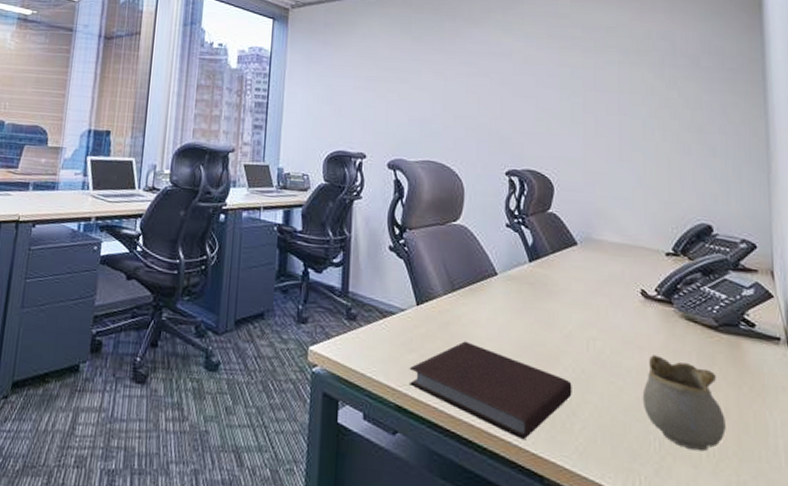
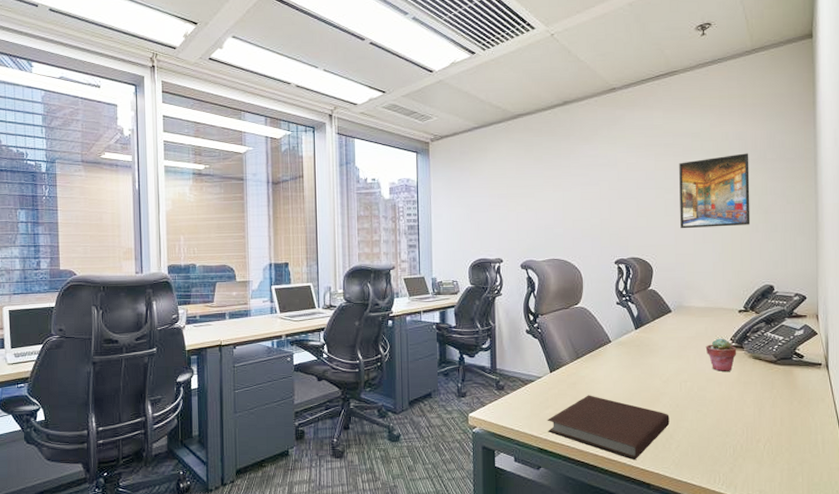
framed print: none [589,56,681,145] -> present [679,153,751,229]
potted succulent: none [621,286,664,333] -> present [705,338,737,371]
mug: present [642,355,726,452] -> none [721,387,781,451]

